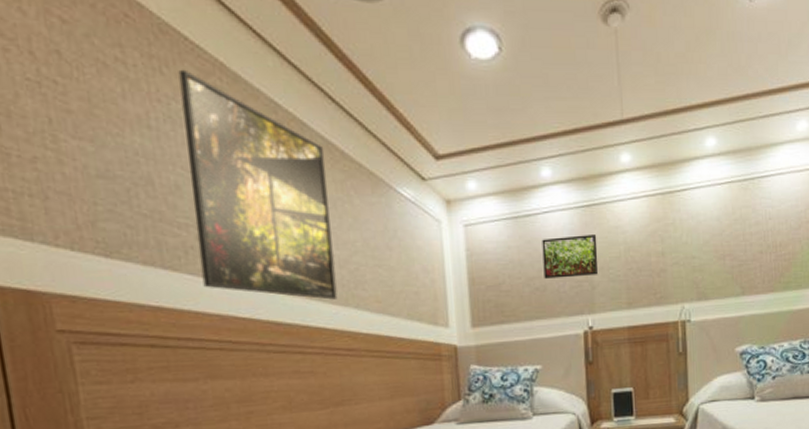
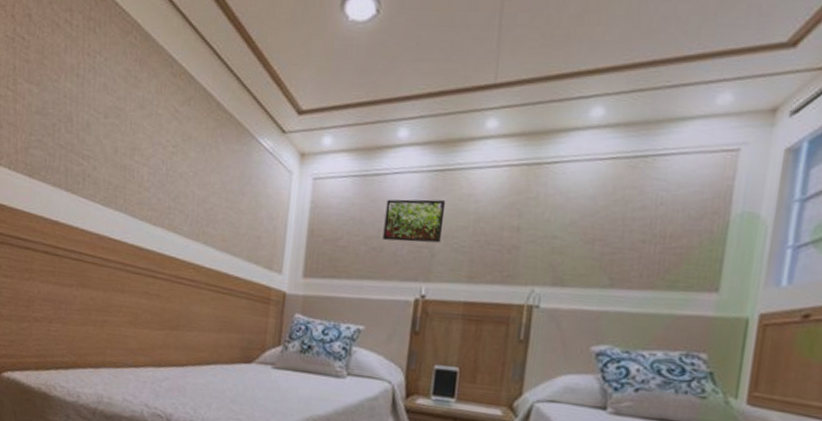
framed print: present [178,69,338,300] -> none [91,29,204,234]

